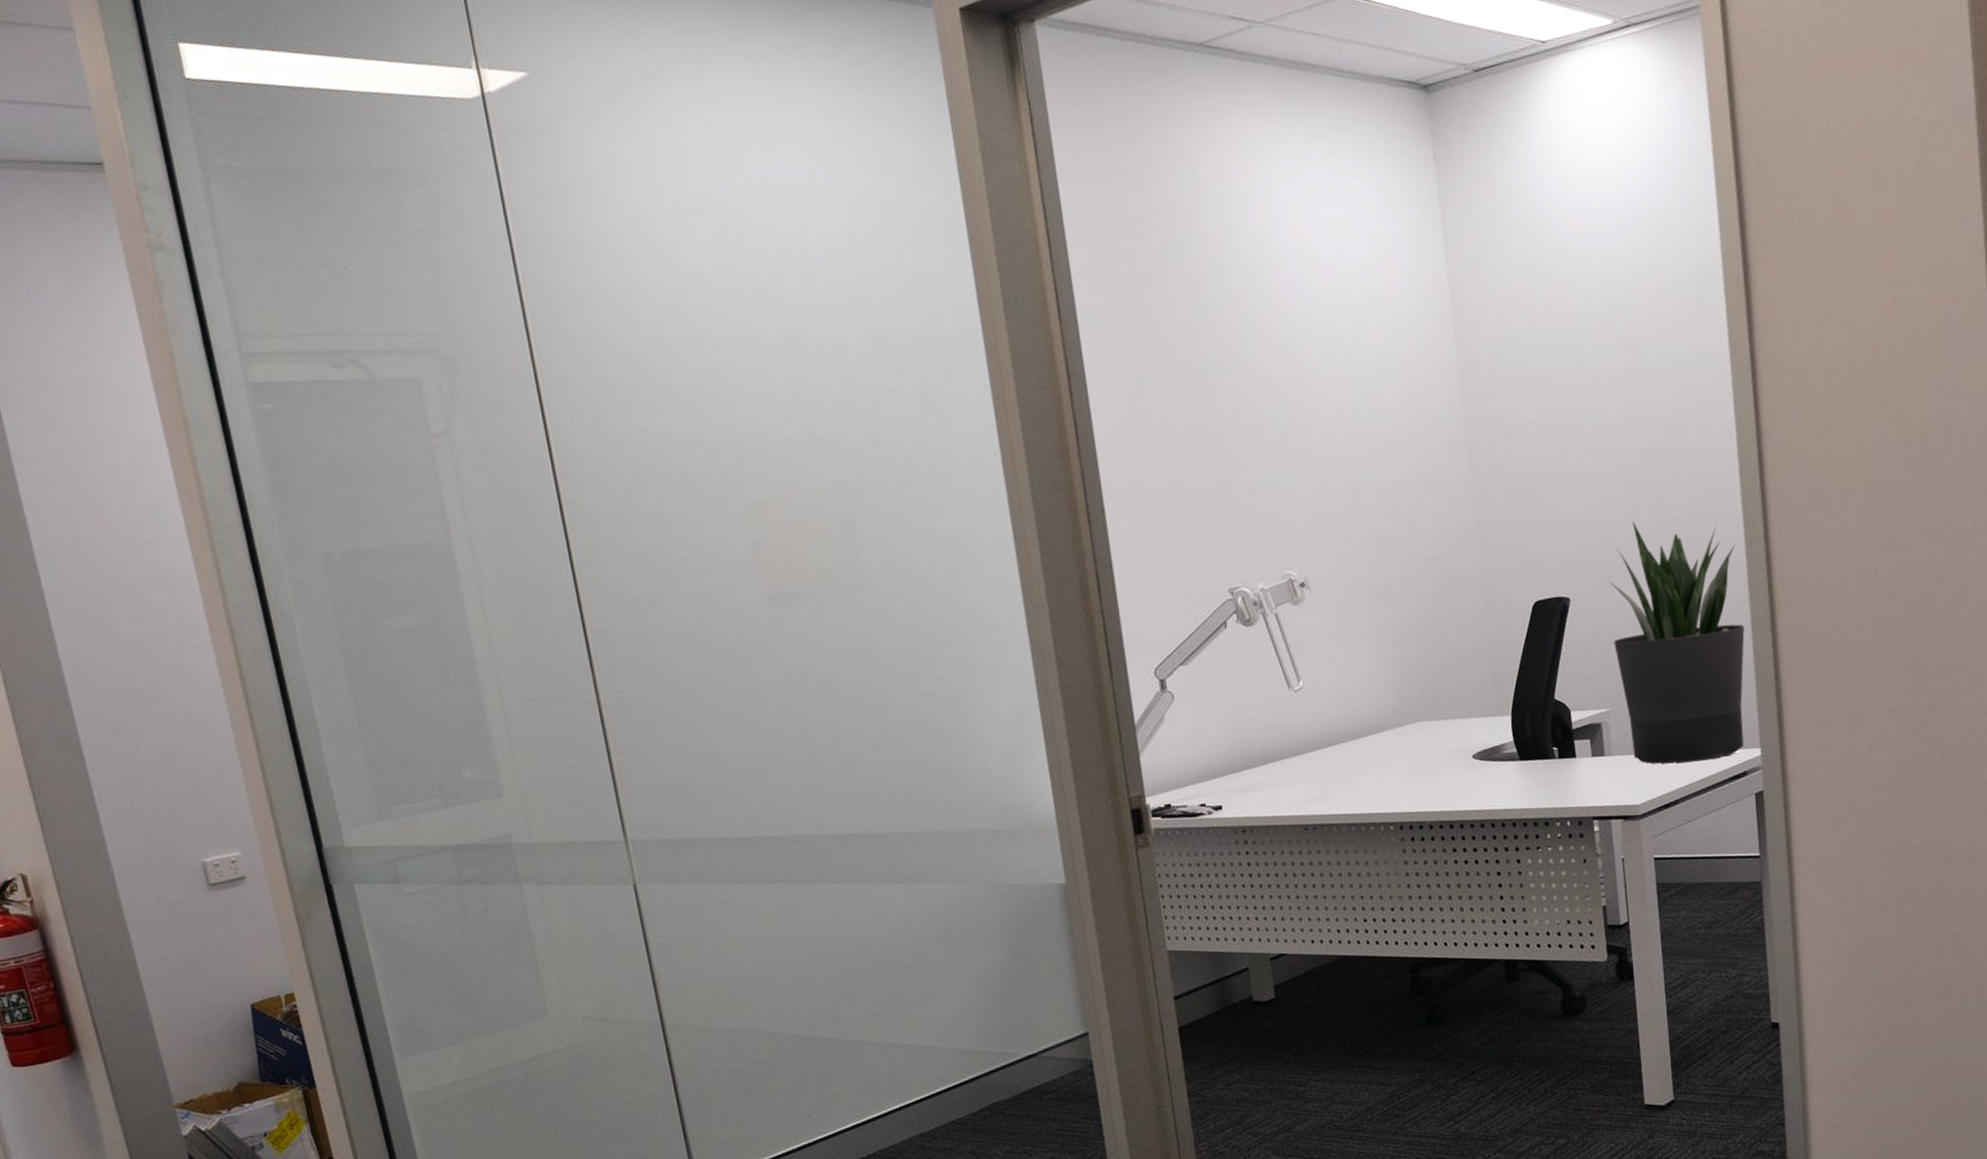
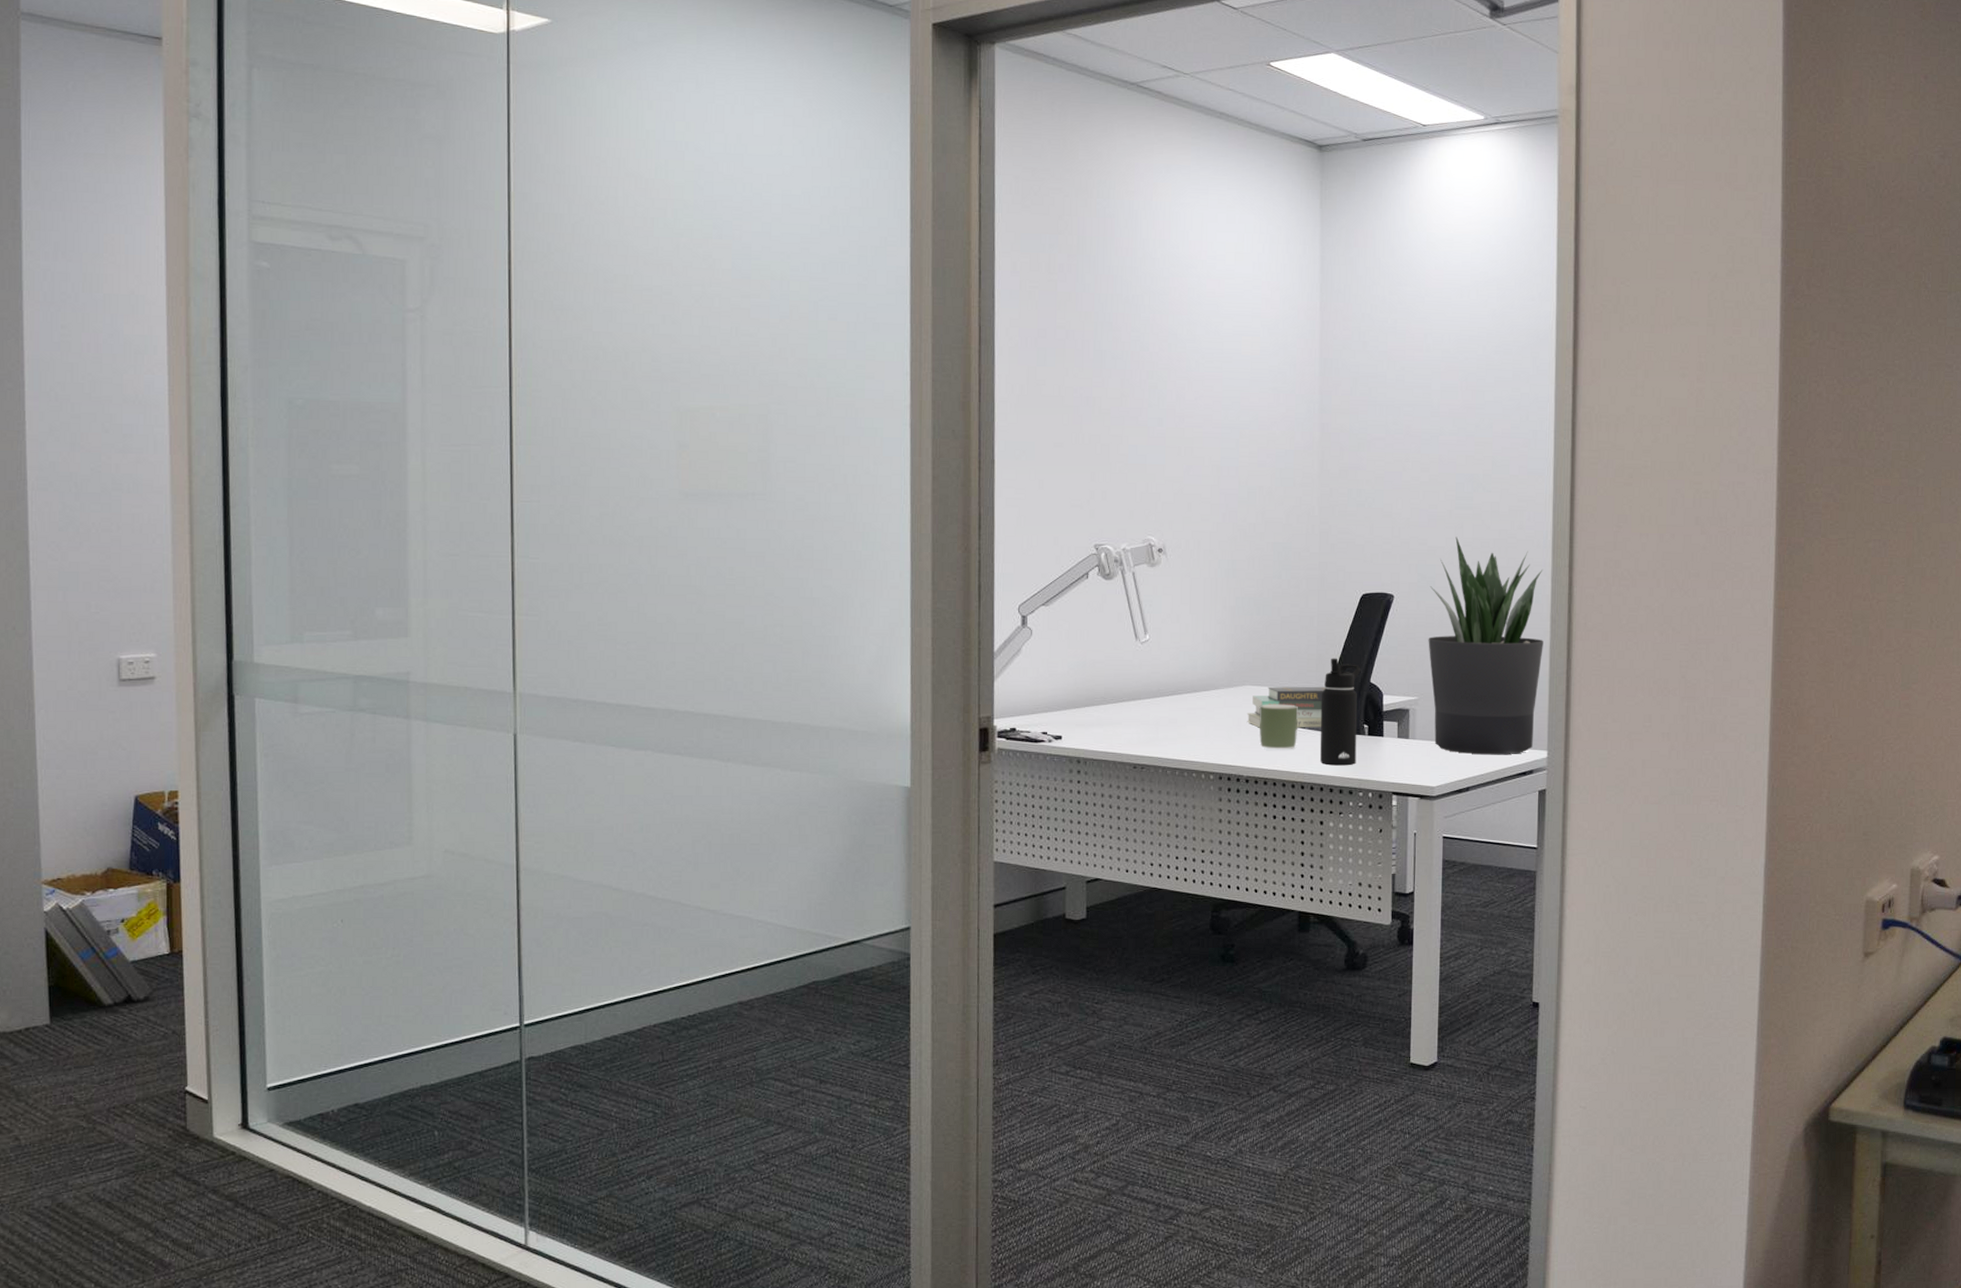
books: none [1421,711,1506,767] -> present [1246,686,1326,728]
mug: none [1434,736,1481,790] -> present [1259,704,1298,750]
water bottle: none [1501,677,1549,798] -> present [1319,658,1361,766]

